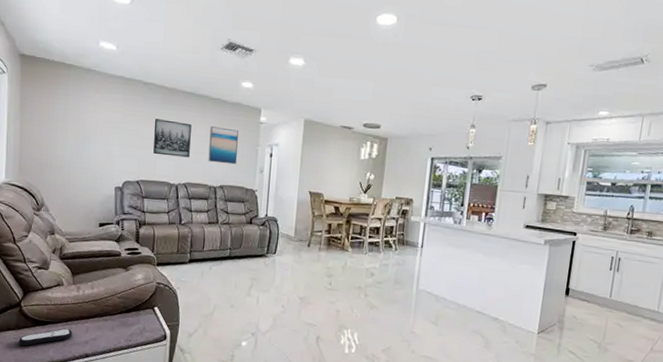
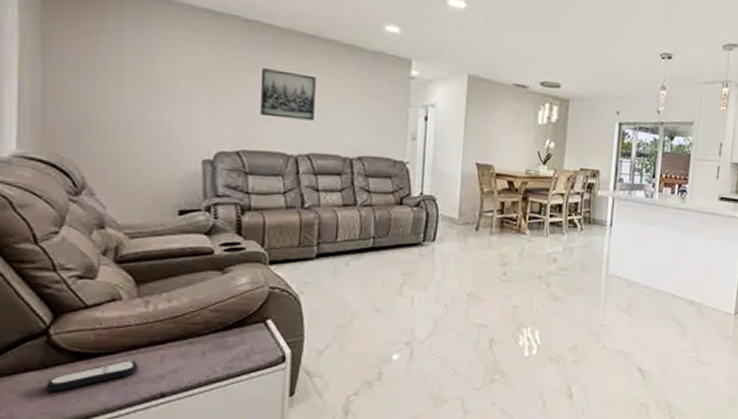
wall art: present [208,126,239,165] -> none [340,80,383,130]

